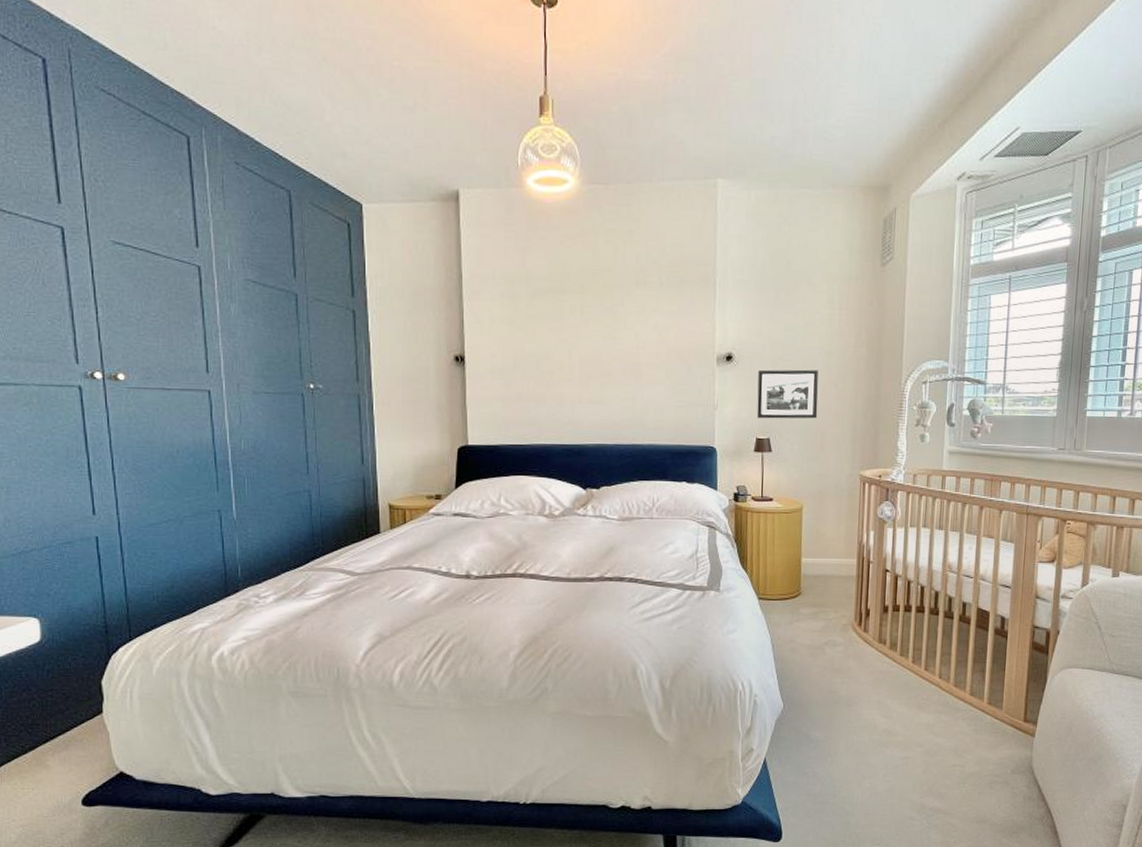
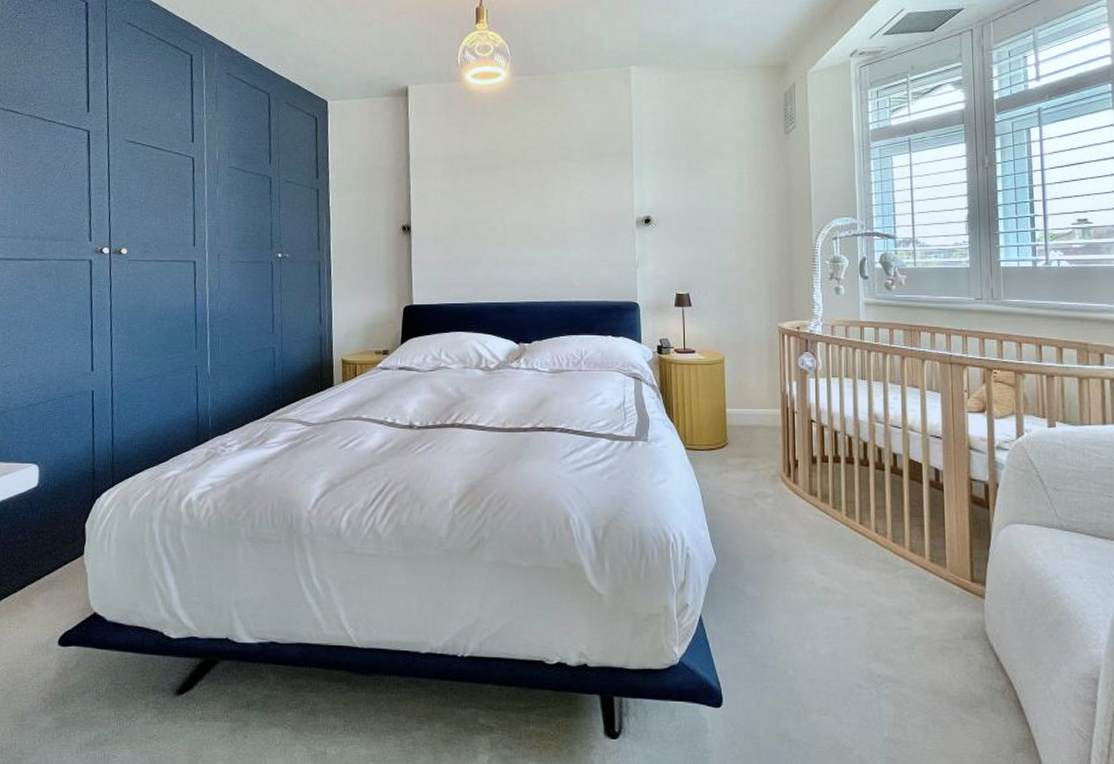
picture frame: present [757,369,818,419] -> none [675,229,734,276]

